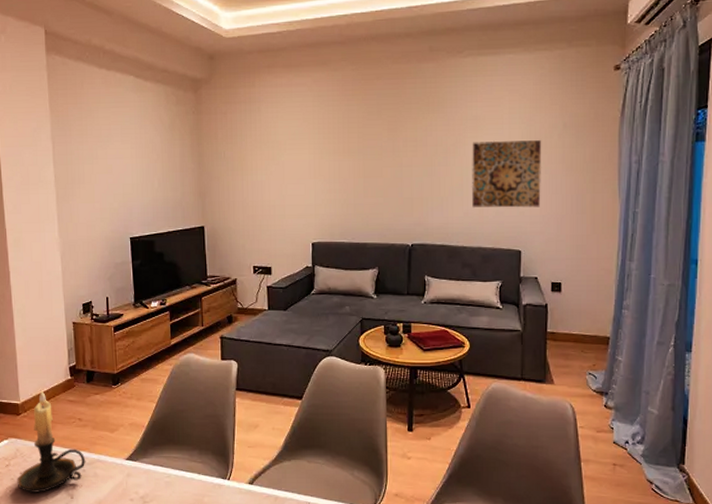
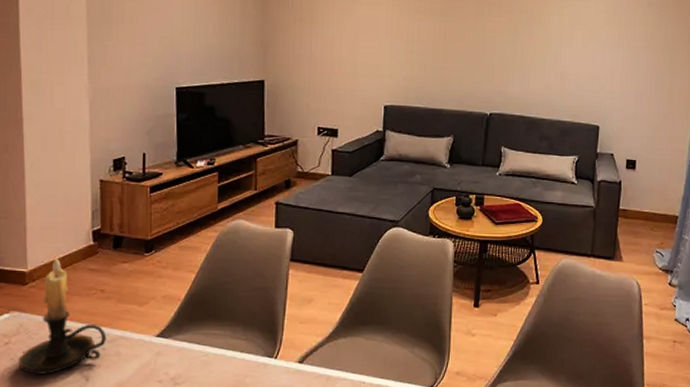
wall art: present [472,140,542,208] -> none [554,12,627,84]

